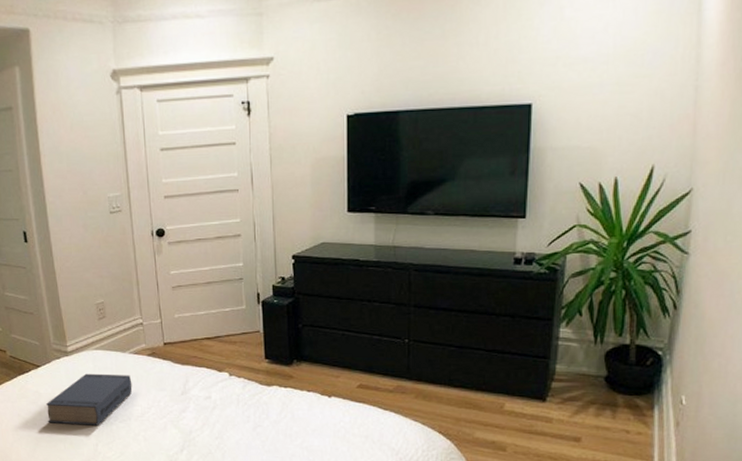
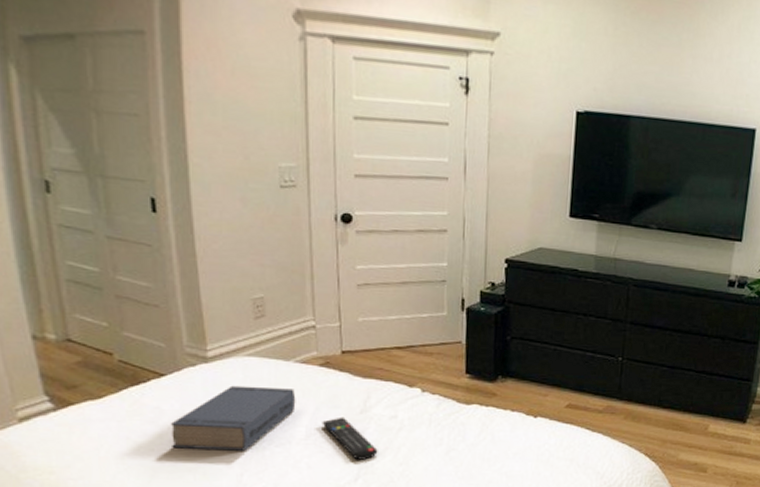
remote control: none [152,397,198,434] -> present [322,416,378,460]

